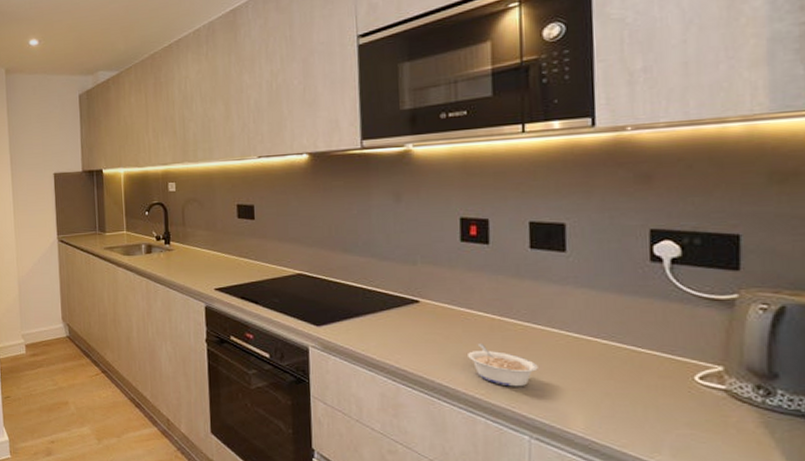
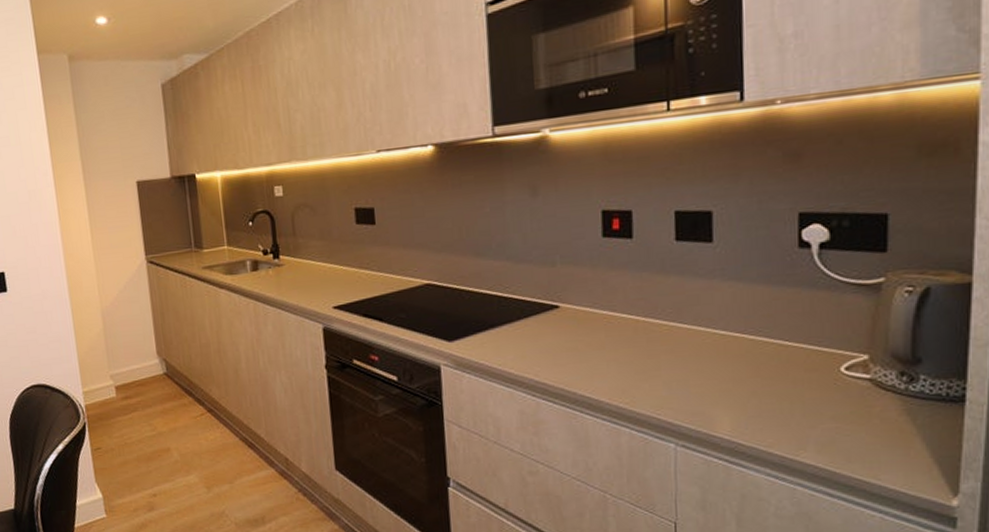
legume: present [468,342,538,387] -> none [611,347,684,393]

